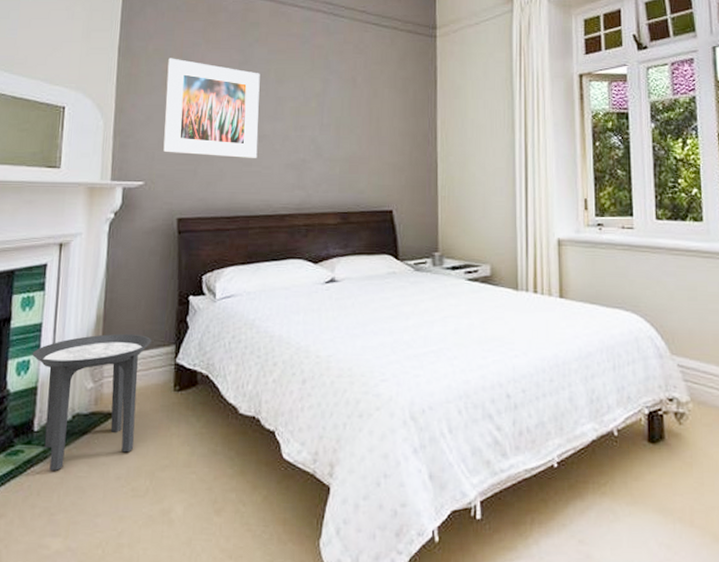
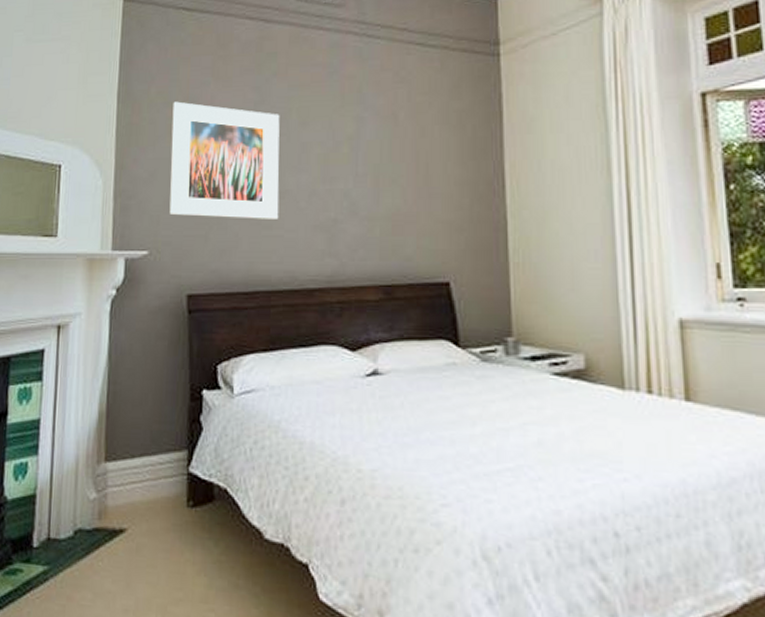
side table: present [32,333,152,471] -> none [30,434,160,597]

